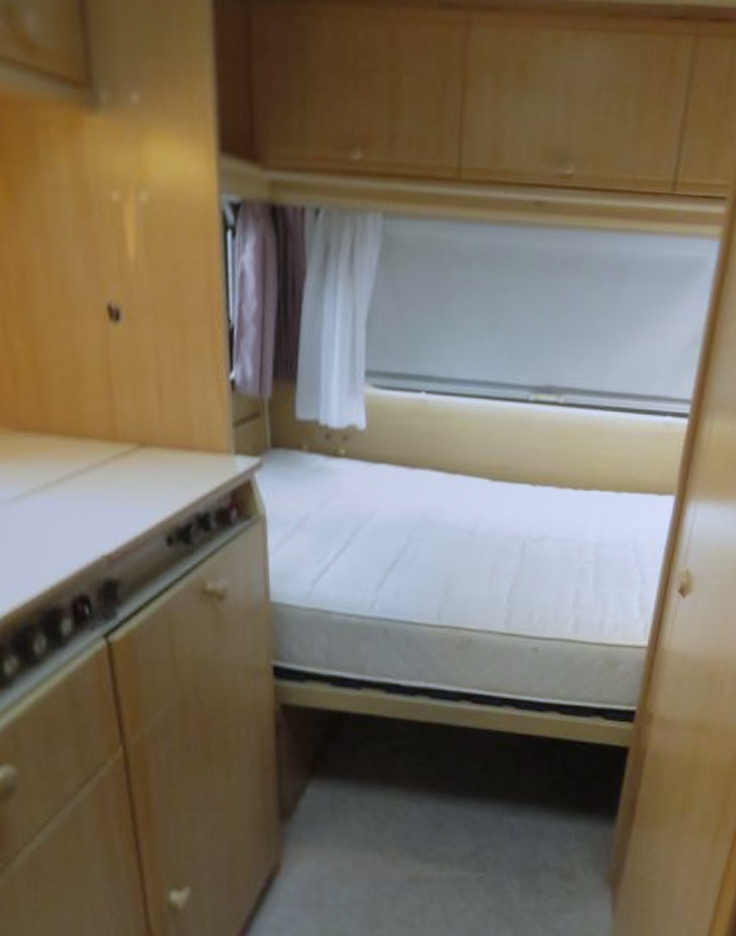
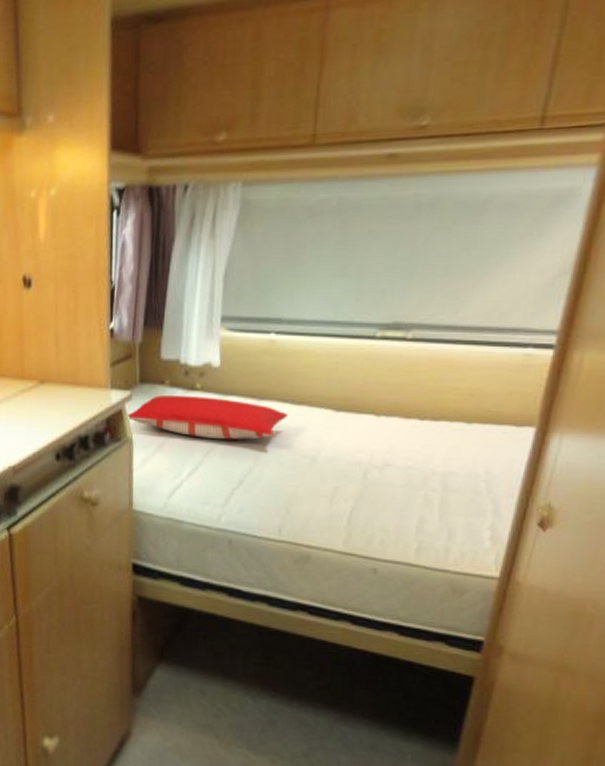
pillow: none [255,463,442,514] -> present [125,395,288,439]

